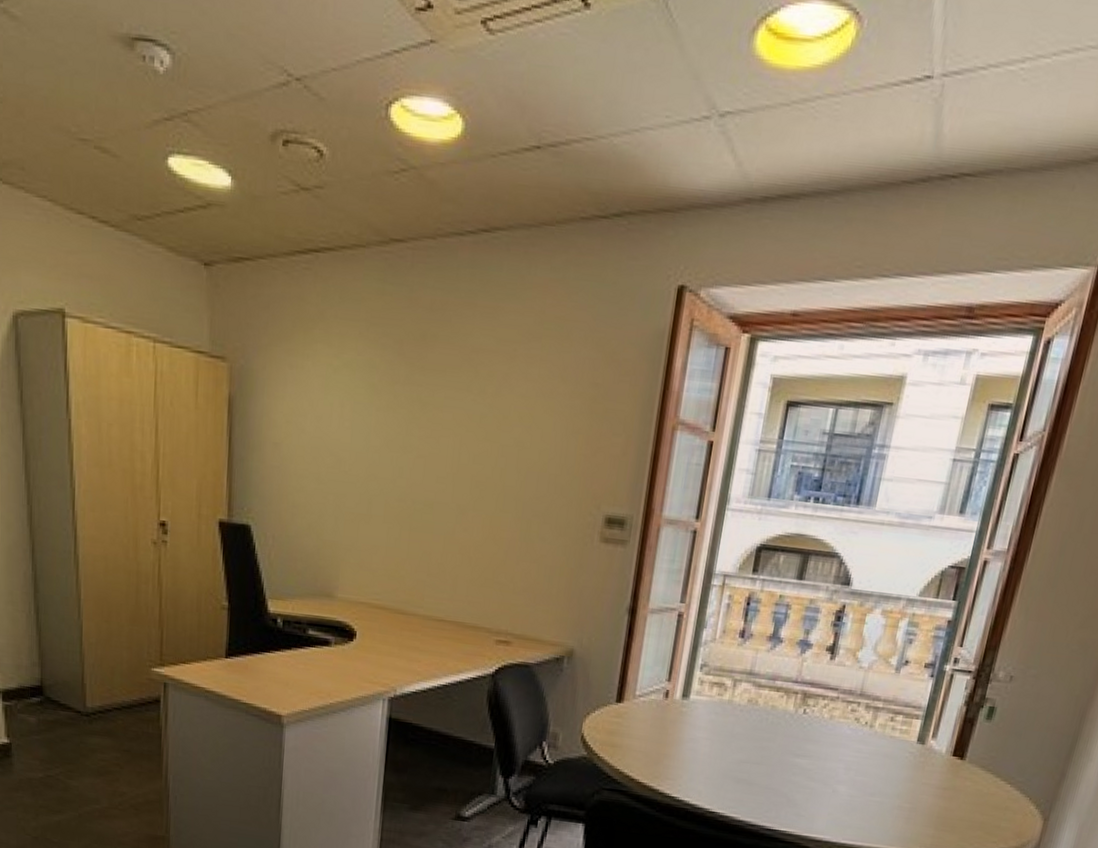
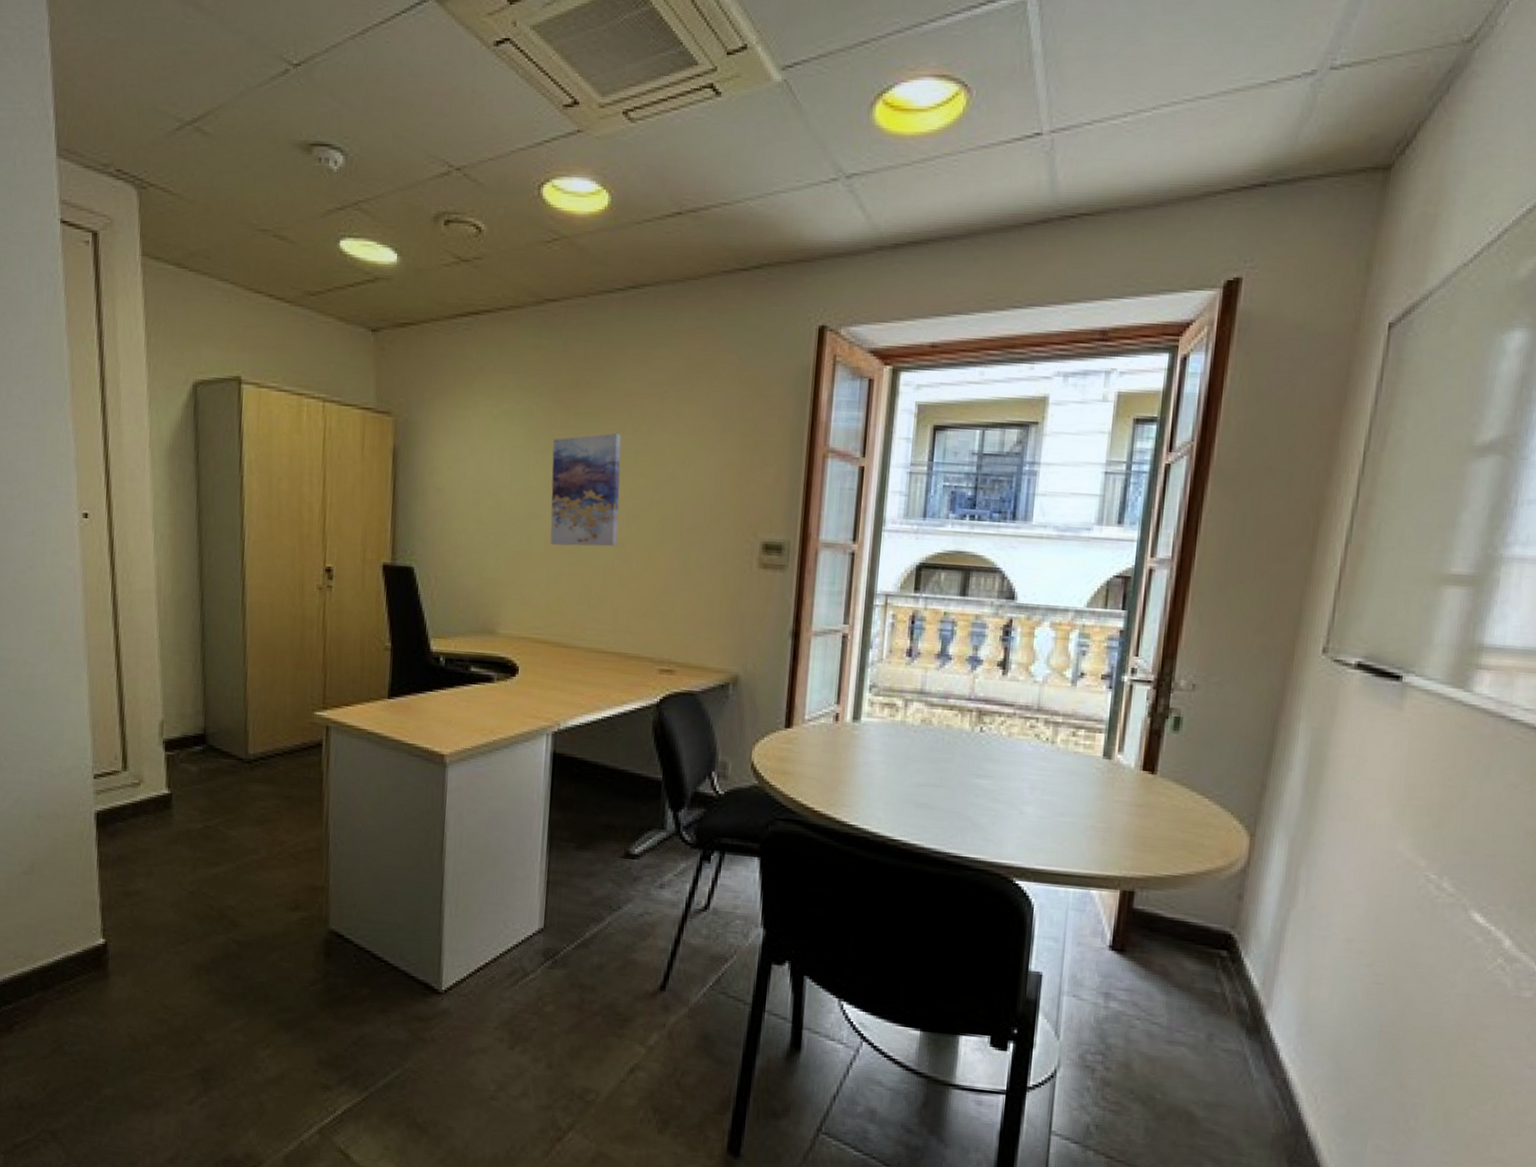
wall art: none [390,392,467,513] -> present [550,433,622,546]

